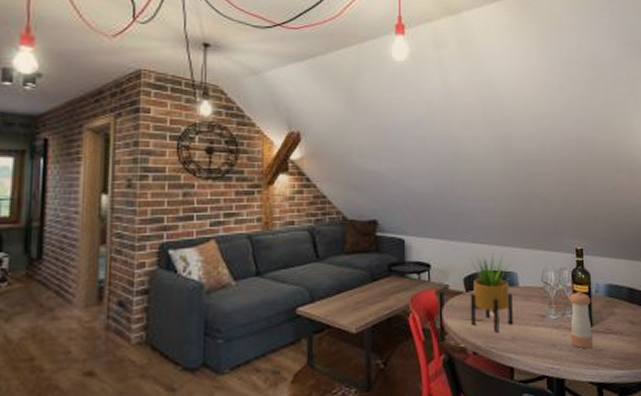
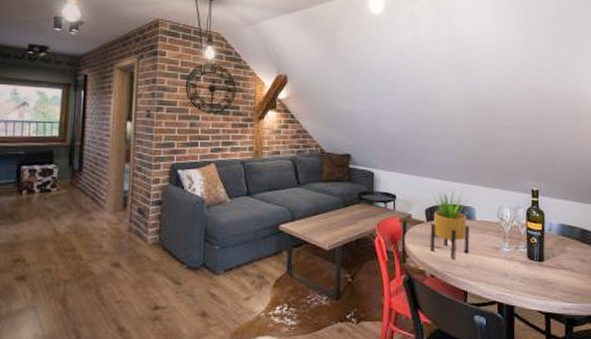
pepper shaker: present [569,291,593,349] -> none [522,228,544,281]

